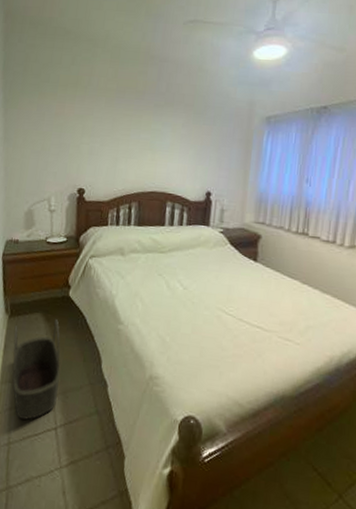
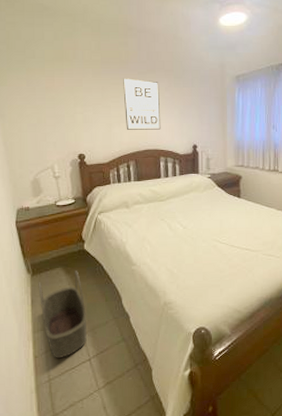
wall art: none [133,110,176,171] -> present [123,78,161,130]

